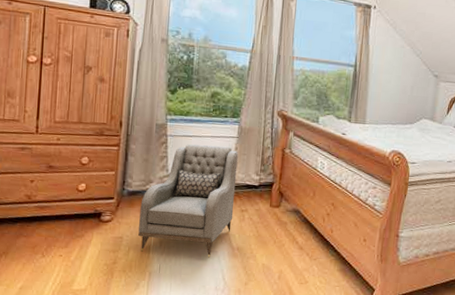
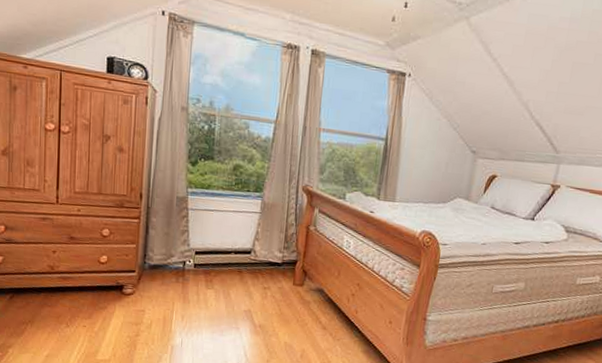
armchair: present [138,144,239,258] -> none [160,218,261,334]

